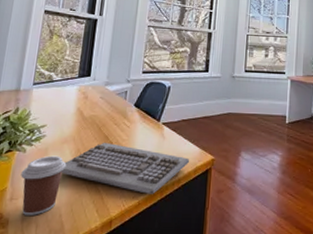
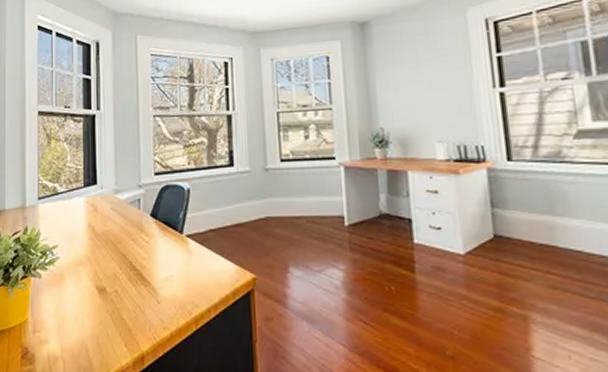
coffee cup: present [21,155,67,217] -> none [40,280,86,352]
keyboard: present [62,142,190,194] -> none [82,262,226,324]

